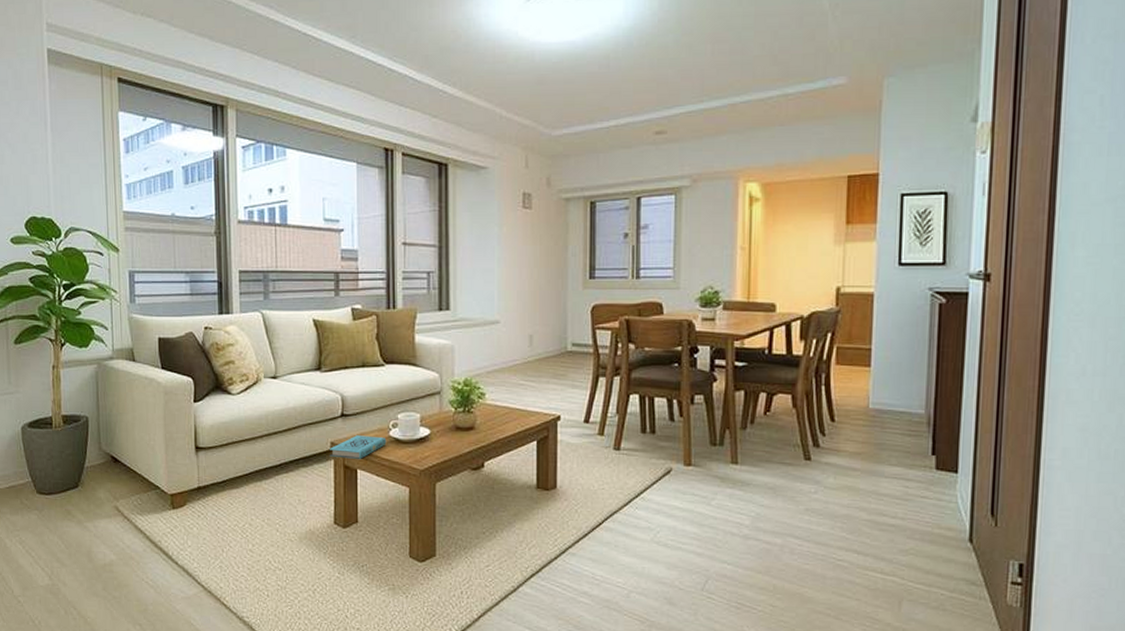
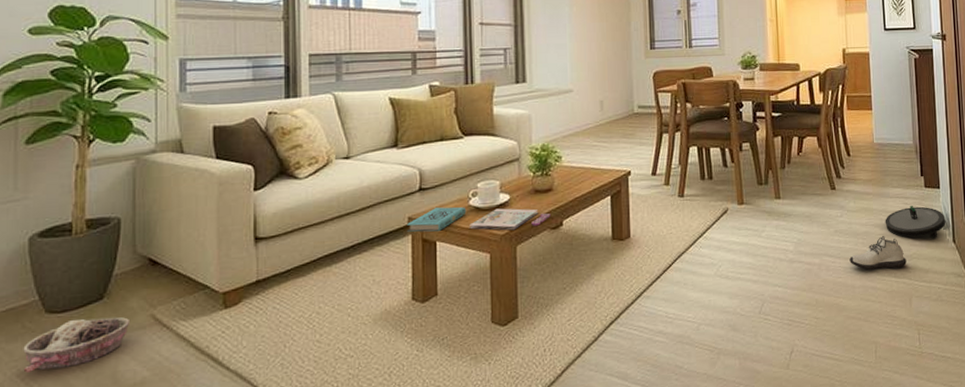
decorative basket: none [23,502,100,542] -> present [23,317,131,373]
magazine: none [389,442,471,467] -> present [469,208,550,231]
shoe: none [821,521,900,563] -> present [849,235,907,270]
robot vacuum: none [874,490,962,536] -> present [885,206,946,240]

